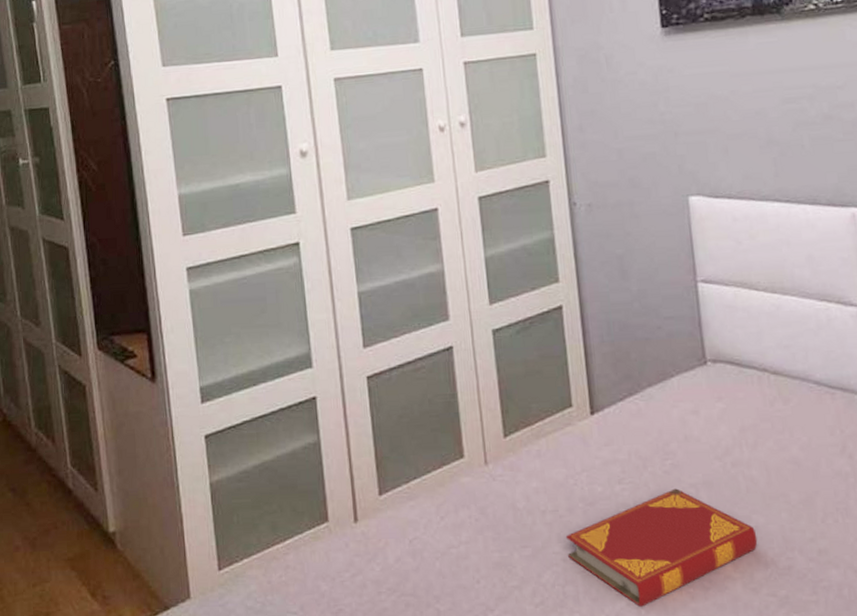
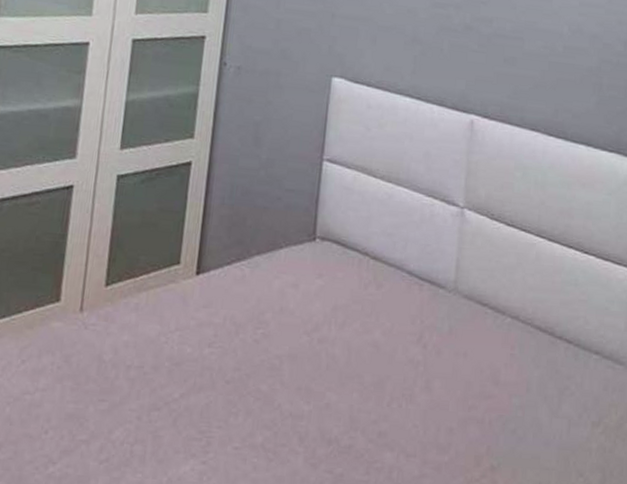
hardback book: present [565,488,758,607] -> none [143,358,327,473]

